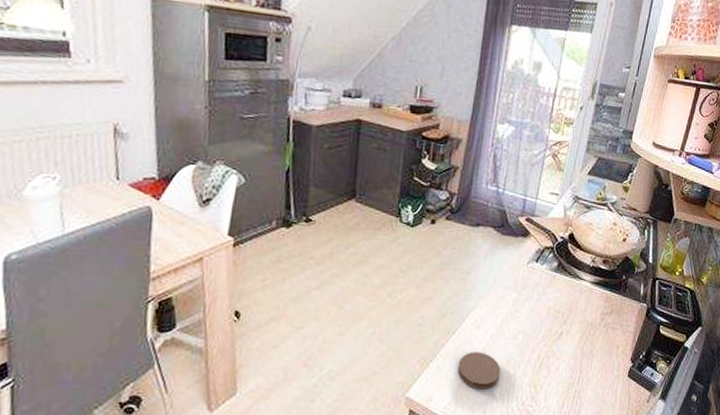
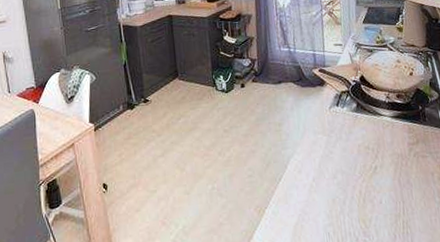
coaster: present [457,352,501,390] -> none [290,194,330,230]

